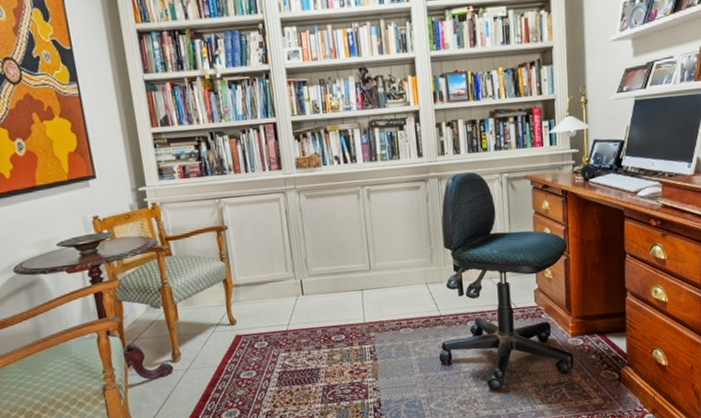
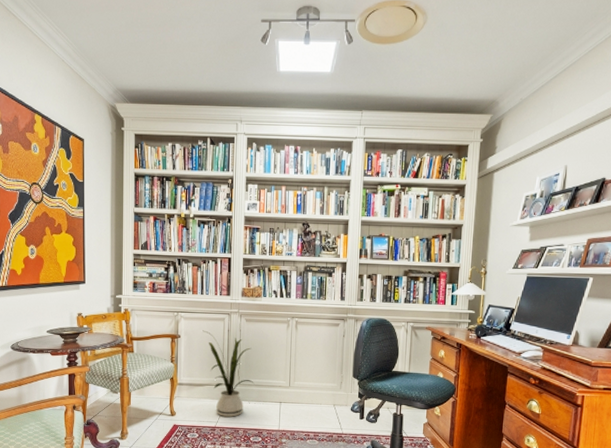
house plant: none [254,216,327,317] -> present [202,330,254,417]

